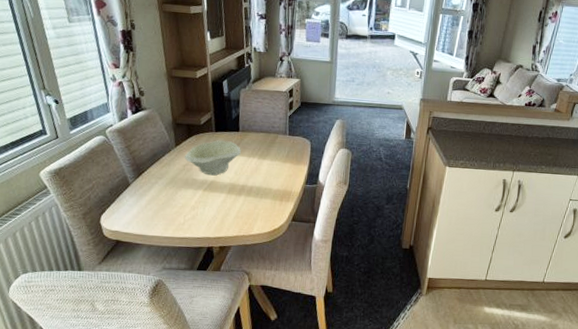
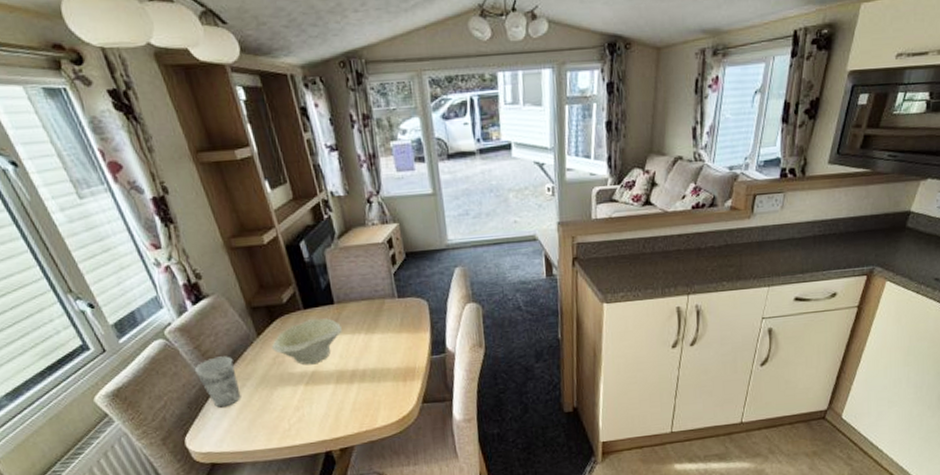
cup: none [121,157,153,197] -> present [194,356,241,408]

